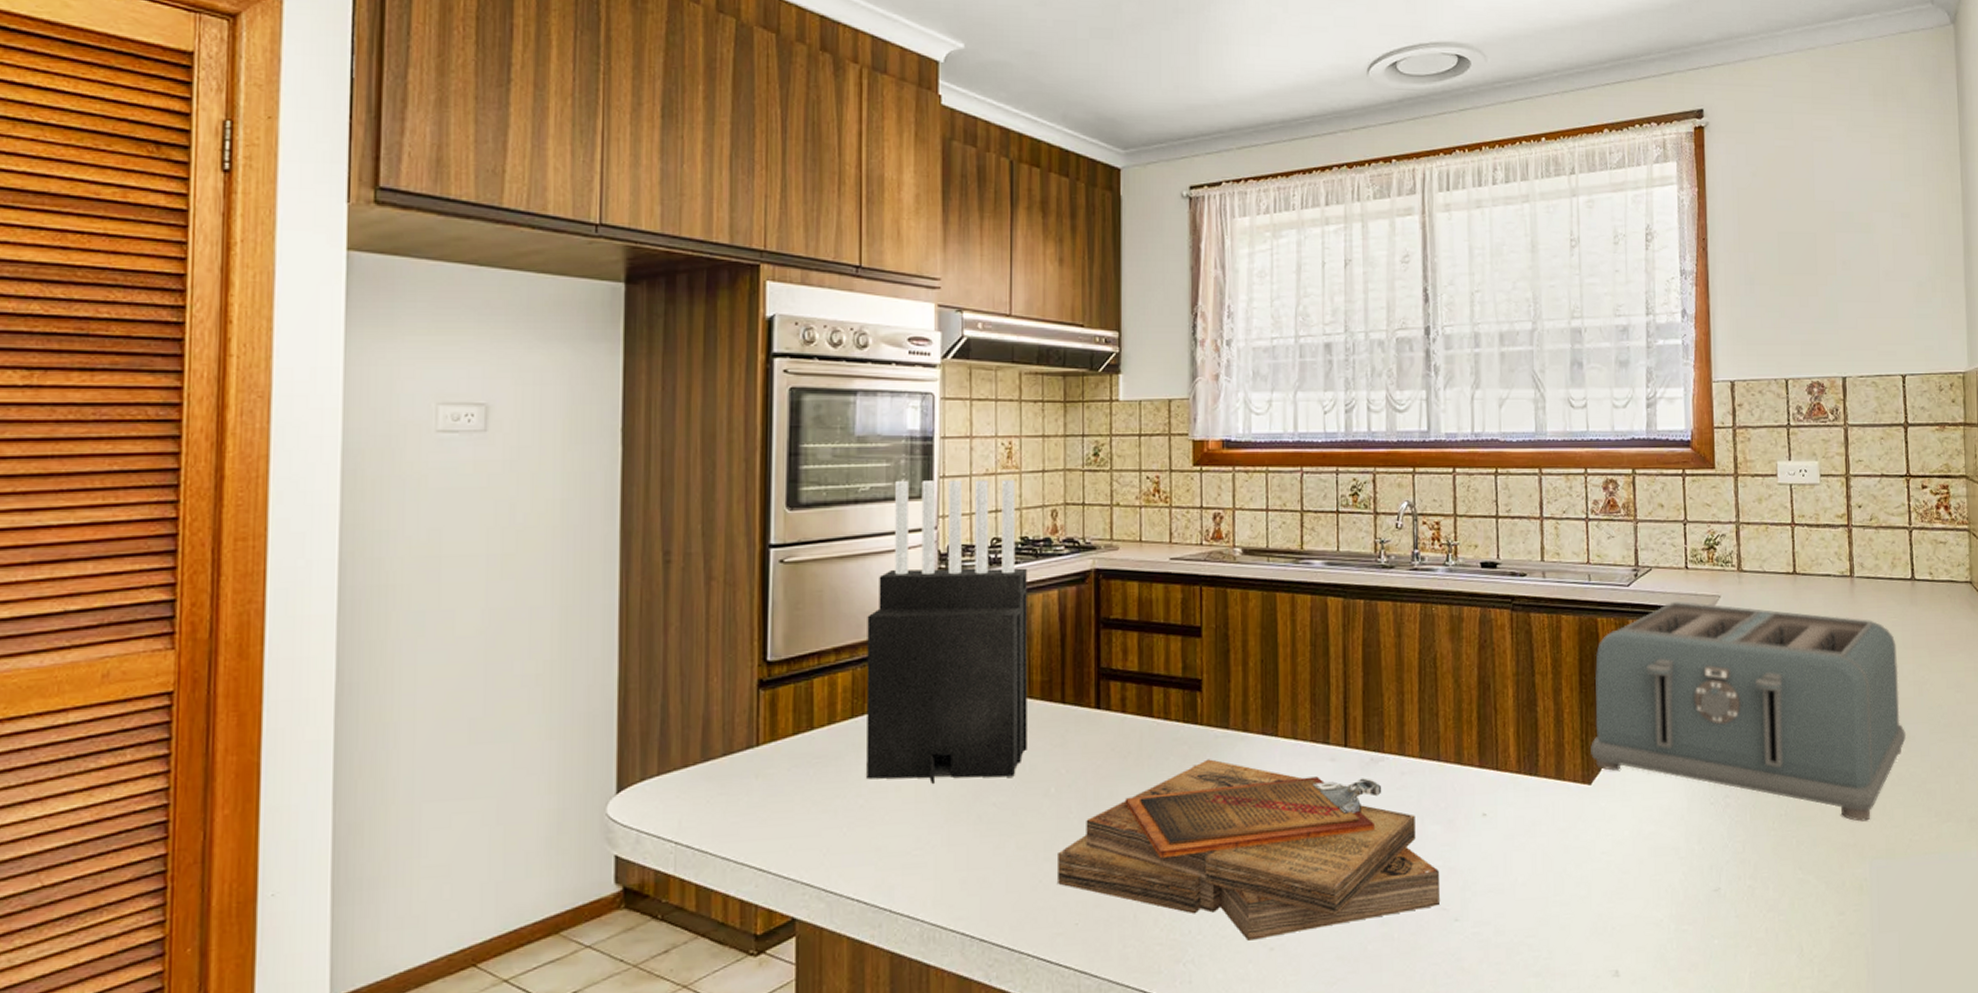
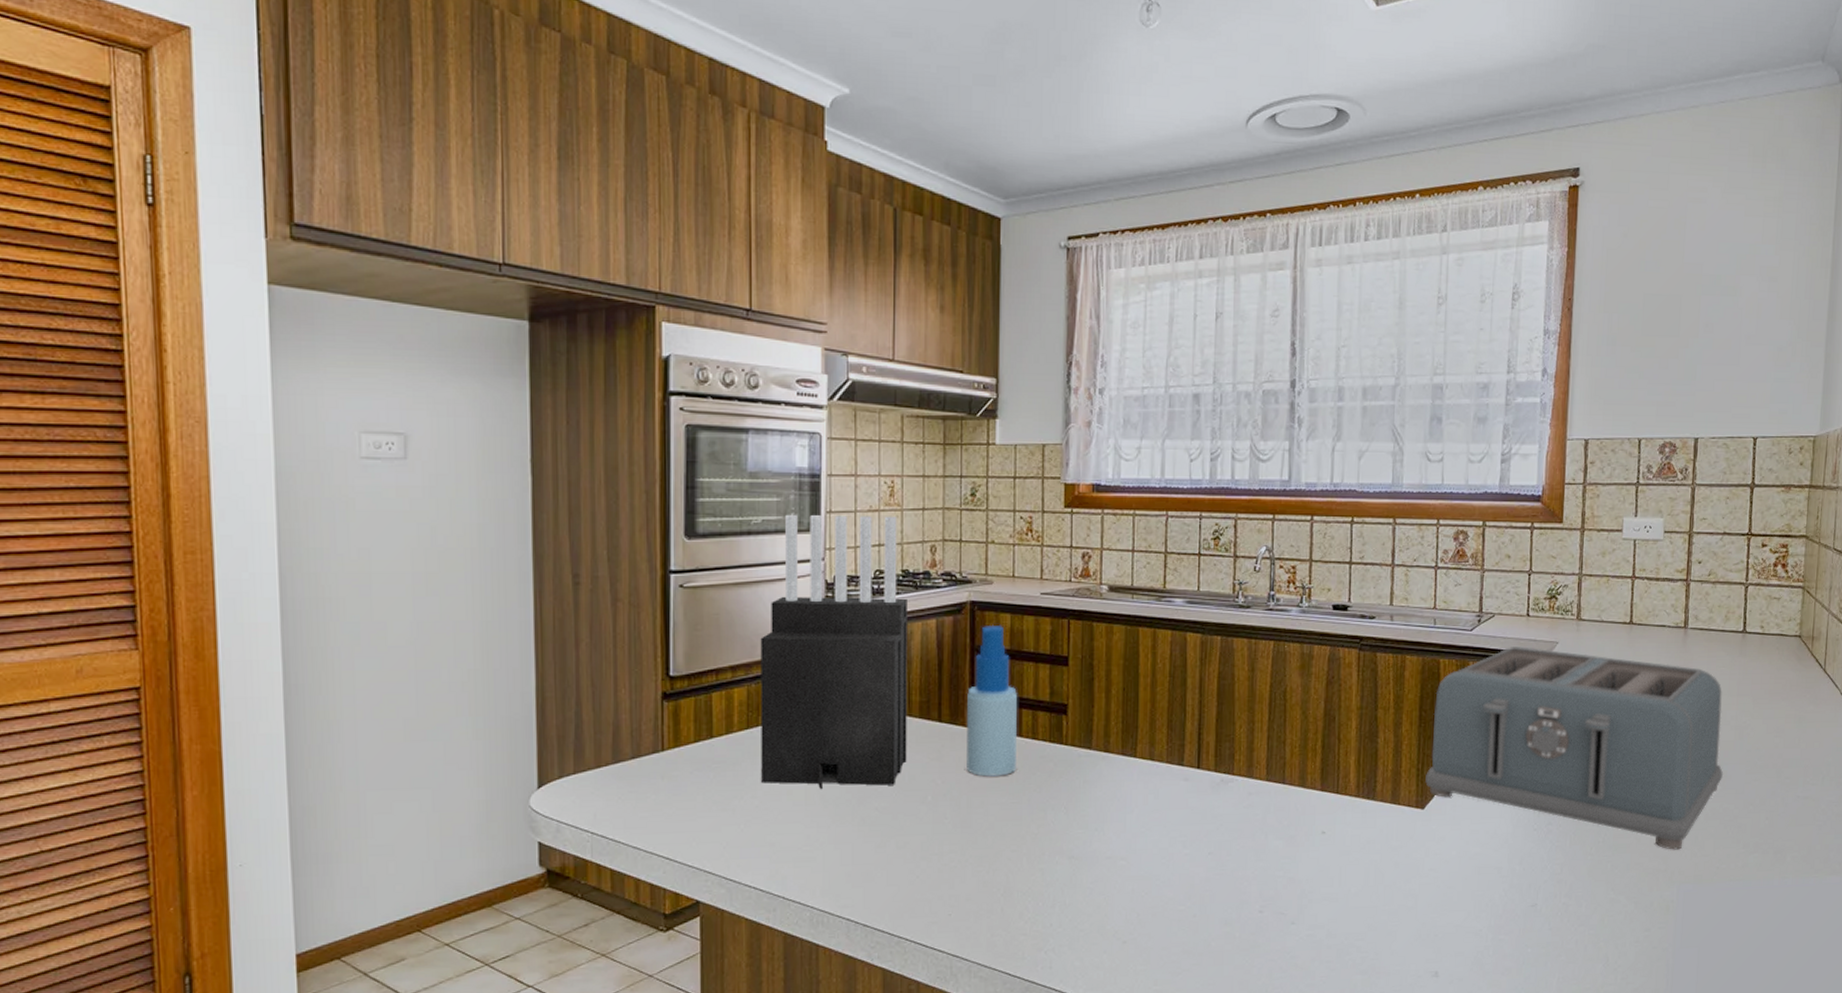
clipboard: present [1058,759,1439,941] -> none [933,775,1279,934]
spray bottle: none [1093,594,1147,764] -> present [967,624,1017,777]

